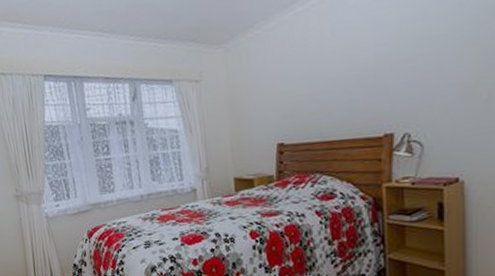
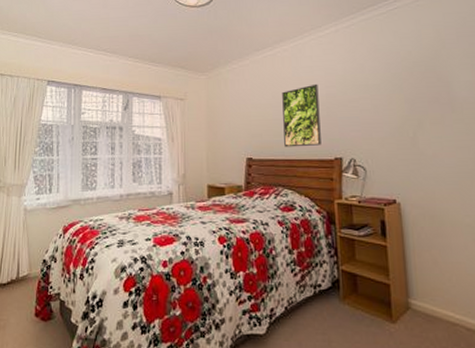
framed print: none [318,42,368,127] -> present [282,83,321,148]

